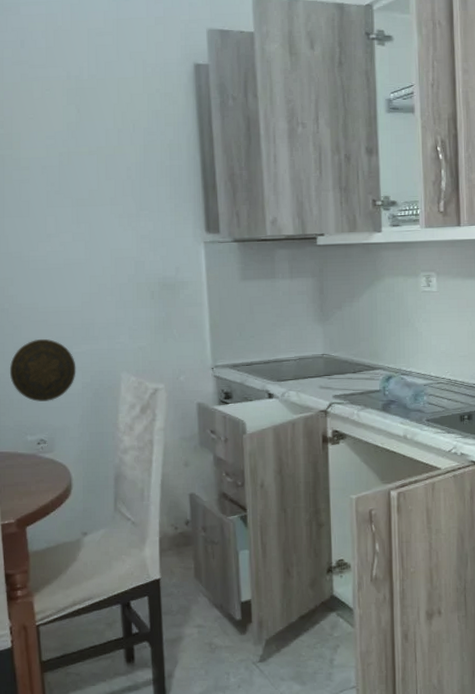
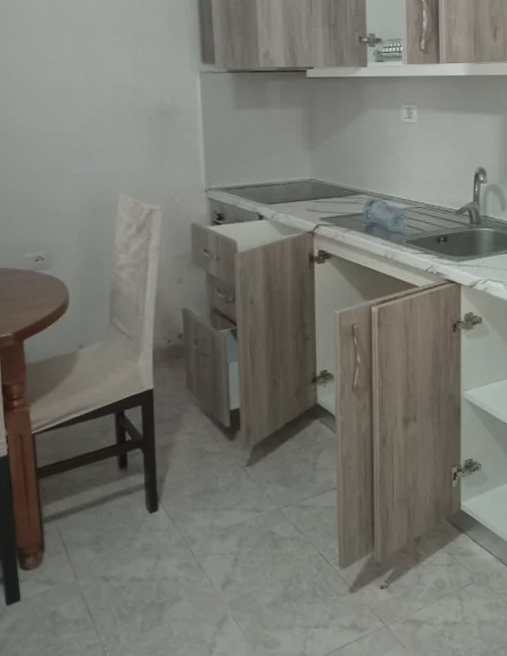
decorative plate: present [9,338,76,402] -> none [9,160,75,220]

